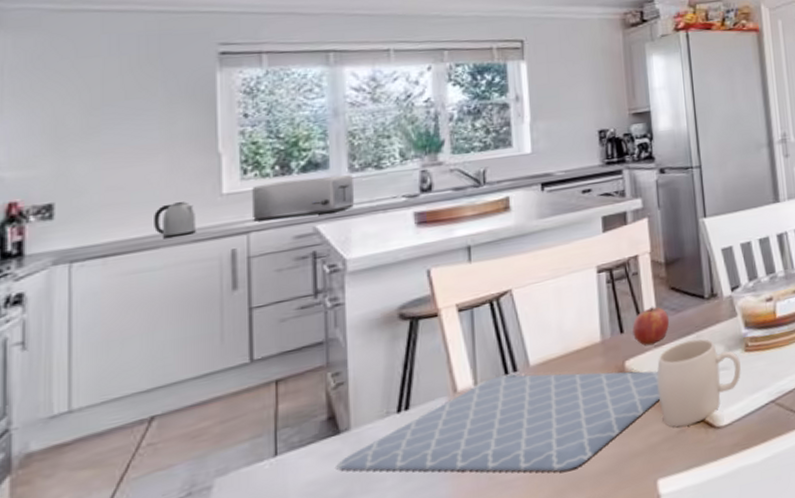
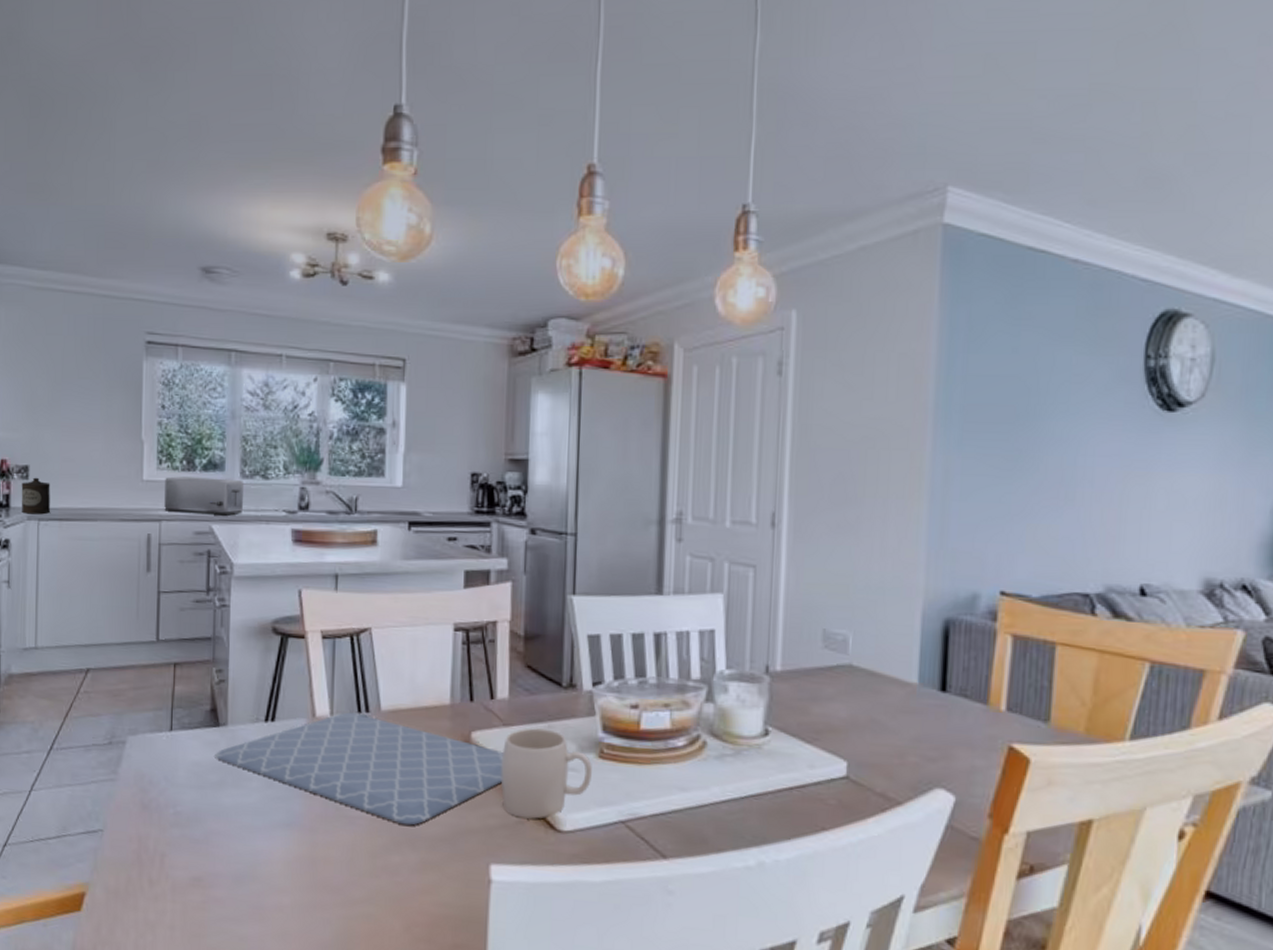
canister: none [41,214,88,259] -> present [21,477,50,514]
kettle: present [154,202,196,239] -> none [94,481,123,514]
fruit: present [632,306,670,346] -> none [482,680,522,722]

